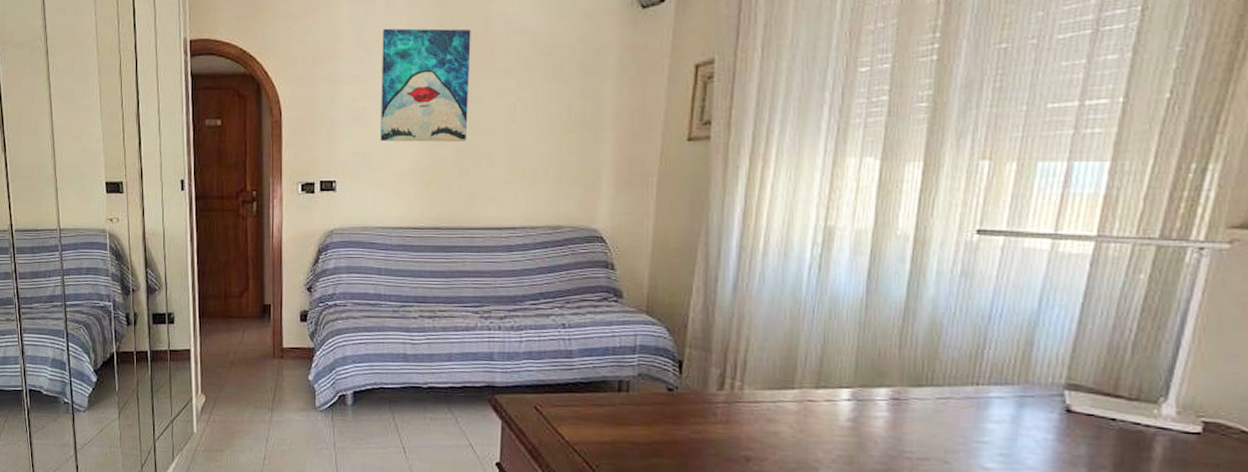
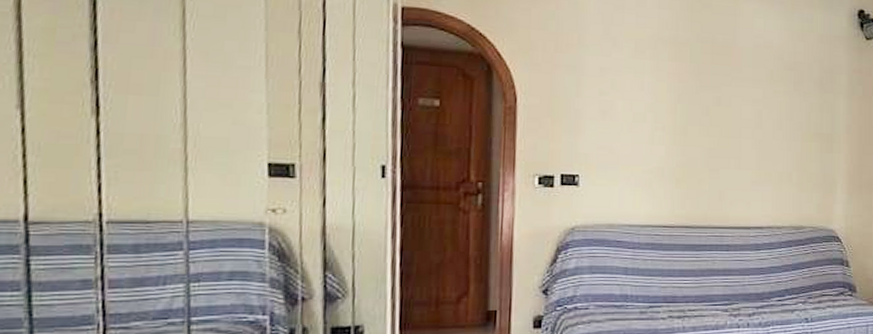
wall art: present [380,28,471,142] -> none [629,25,721,143]

